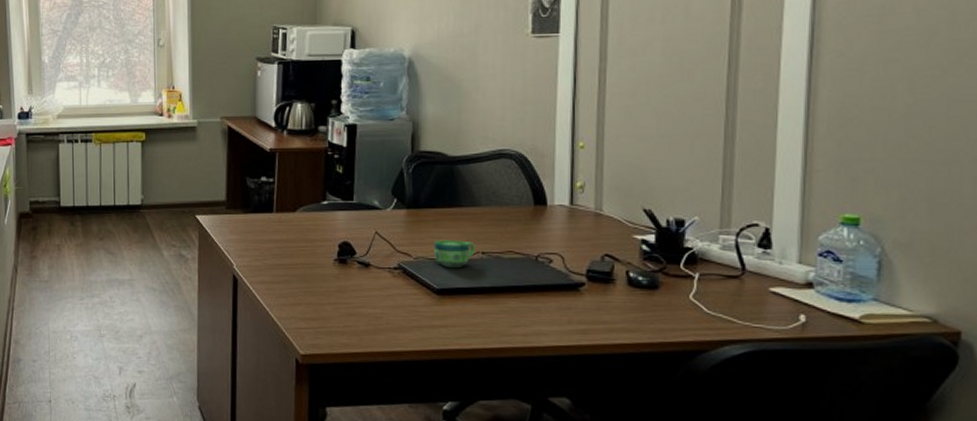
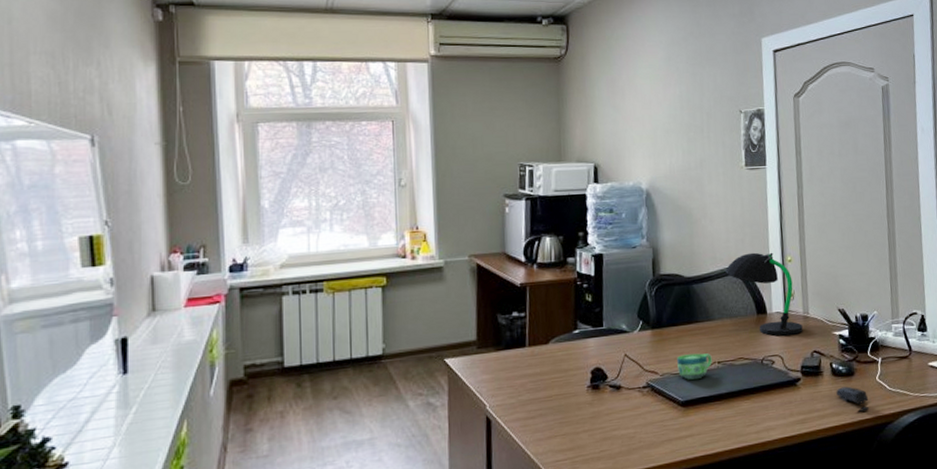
desk lamp: none [498,134,593,233] -> present [725,252,803,336]
stapler: none [631,300,677,333] -> present [836,386,870,412]

